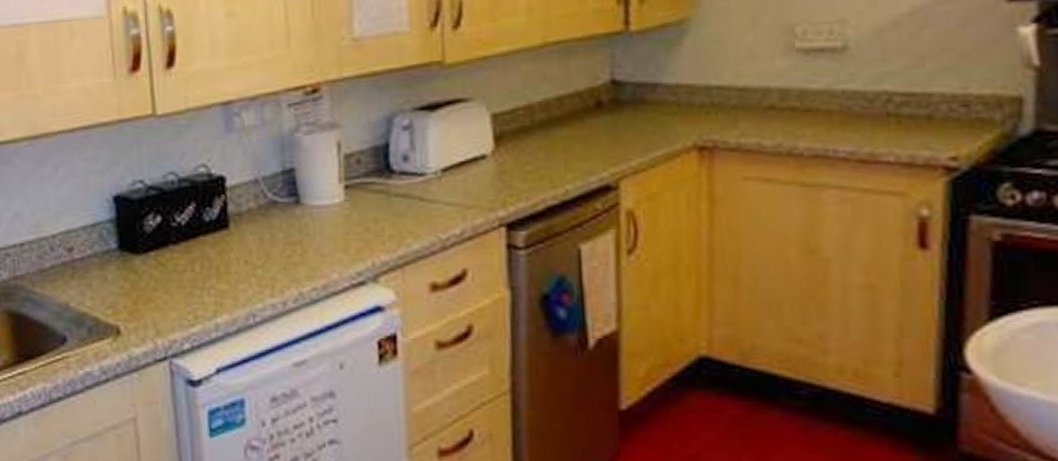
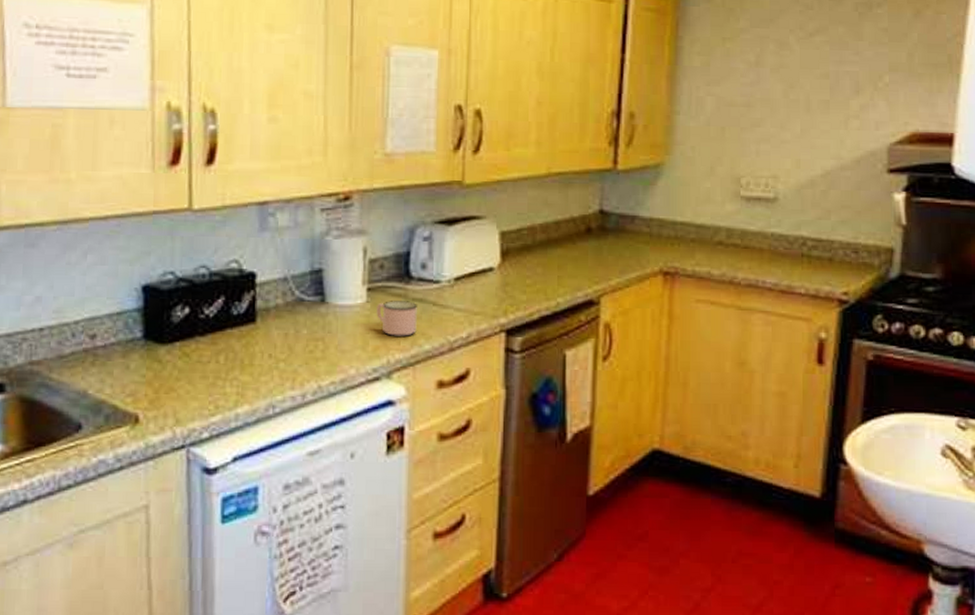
mug: none [356,197,403,236] -> present [376,301,417,336]

